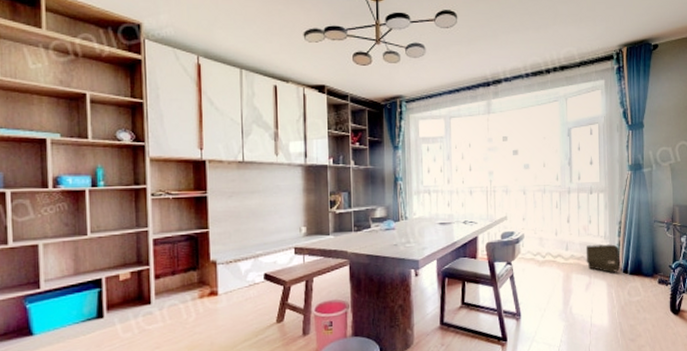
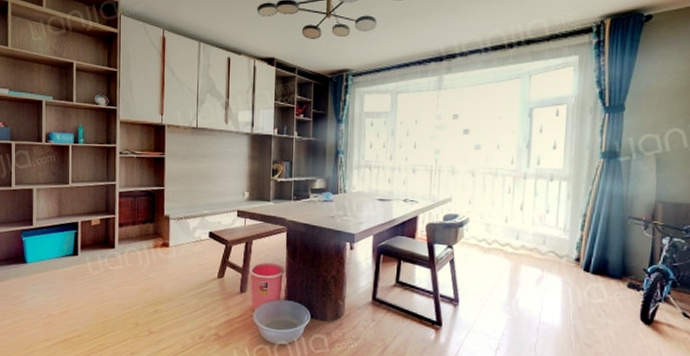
rock: present [586,244,621,273] -> none [539,236,581,269]

